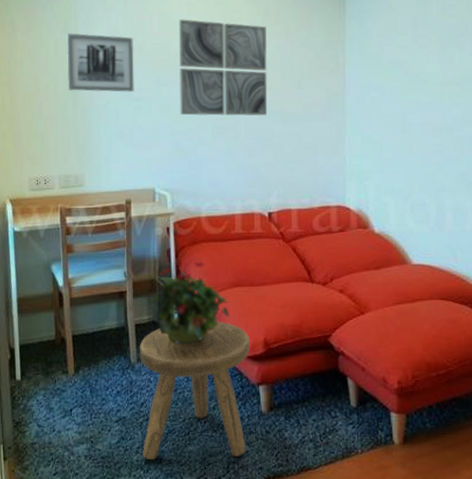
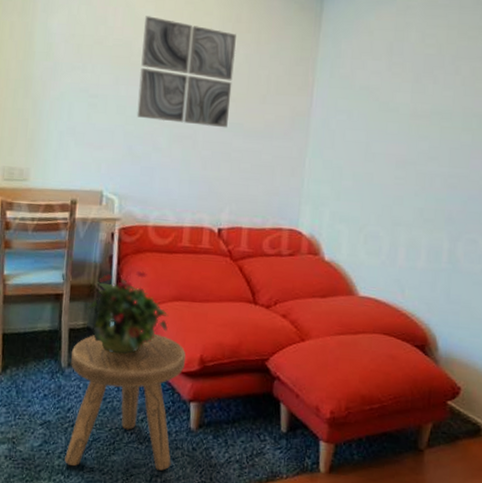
wall art: present [66,33,134,92] -> none [20,17,95,87]

